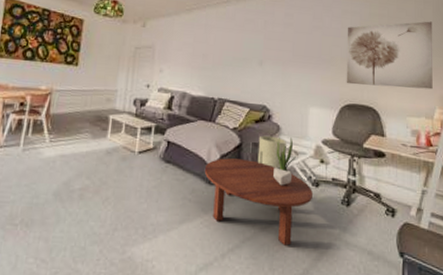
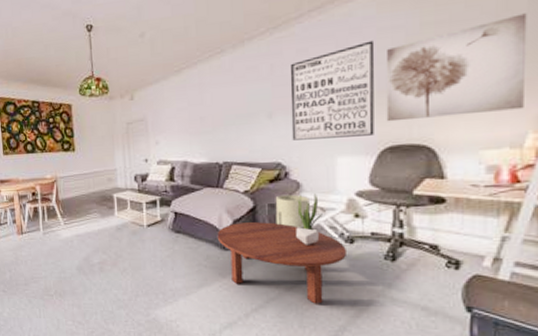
wall art: none [276,18,340,93] -> present [290,40,375,141]

